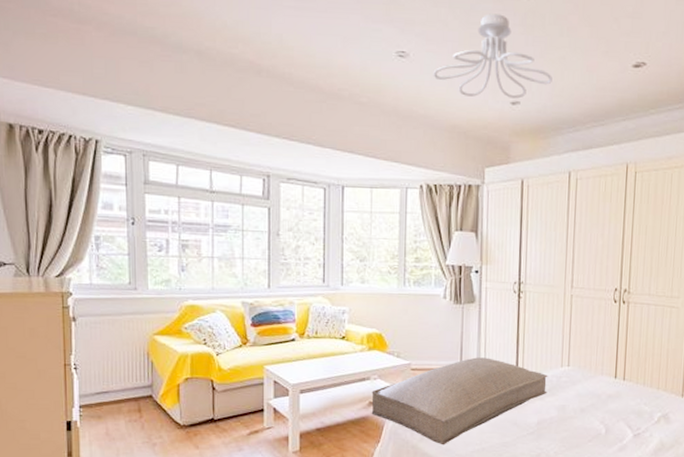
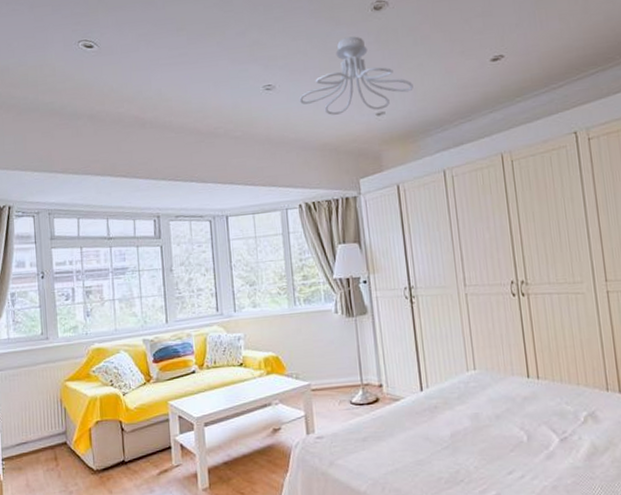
cushion: present [371,357,548,445] -> none [274,369,457,469]

